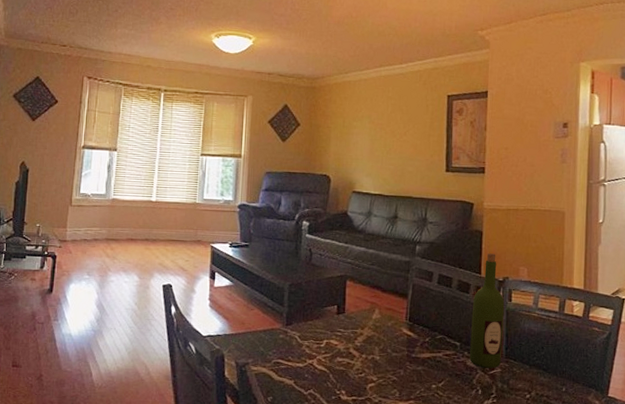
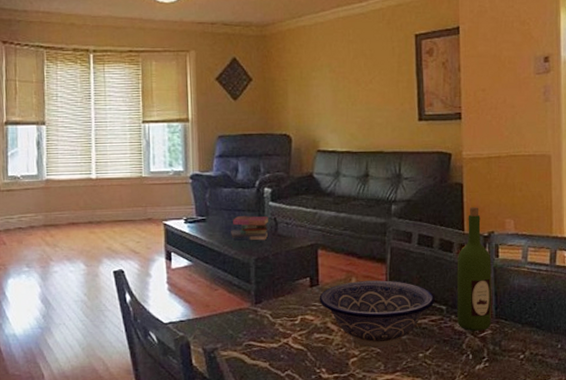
books: none [270,245,304,269] -> present [231,216,268,241]
decorative bowl: none [344,312,450,376] -> present [319,280,435,347]

